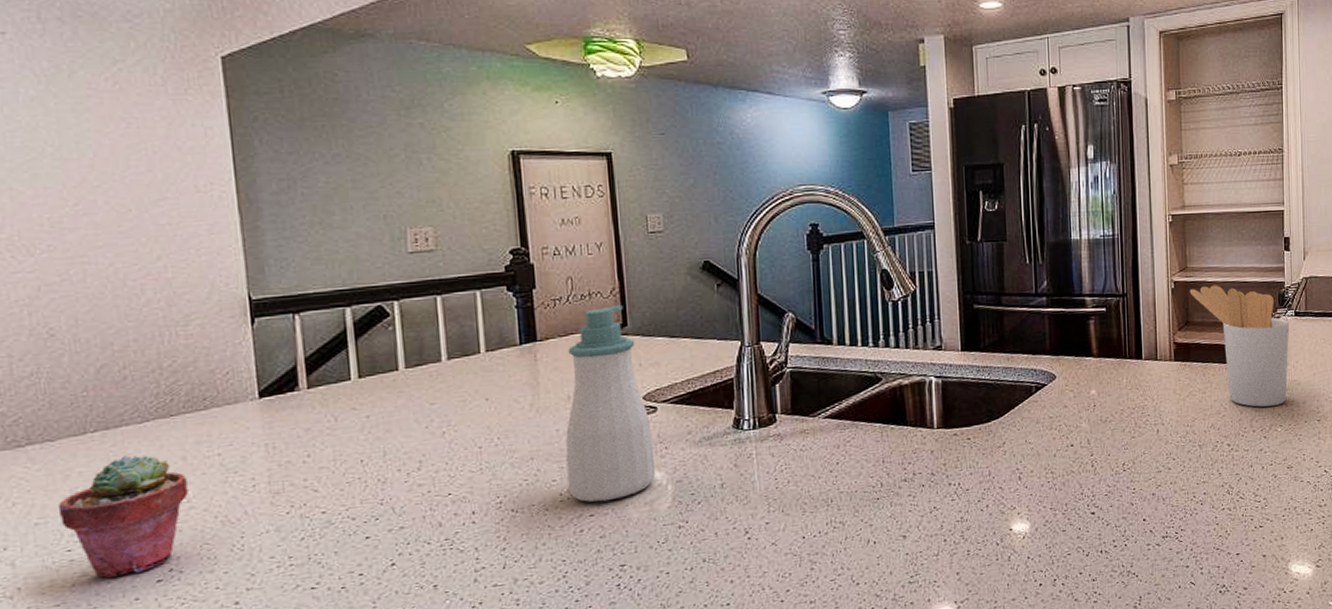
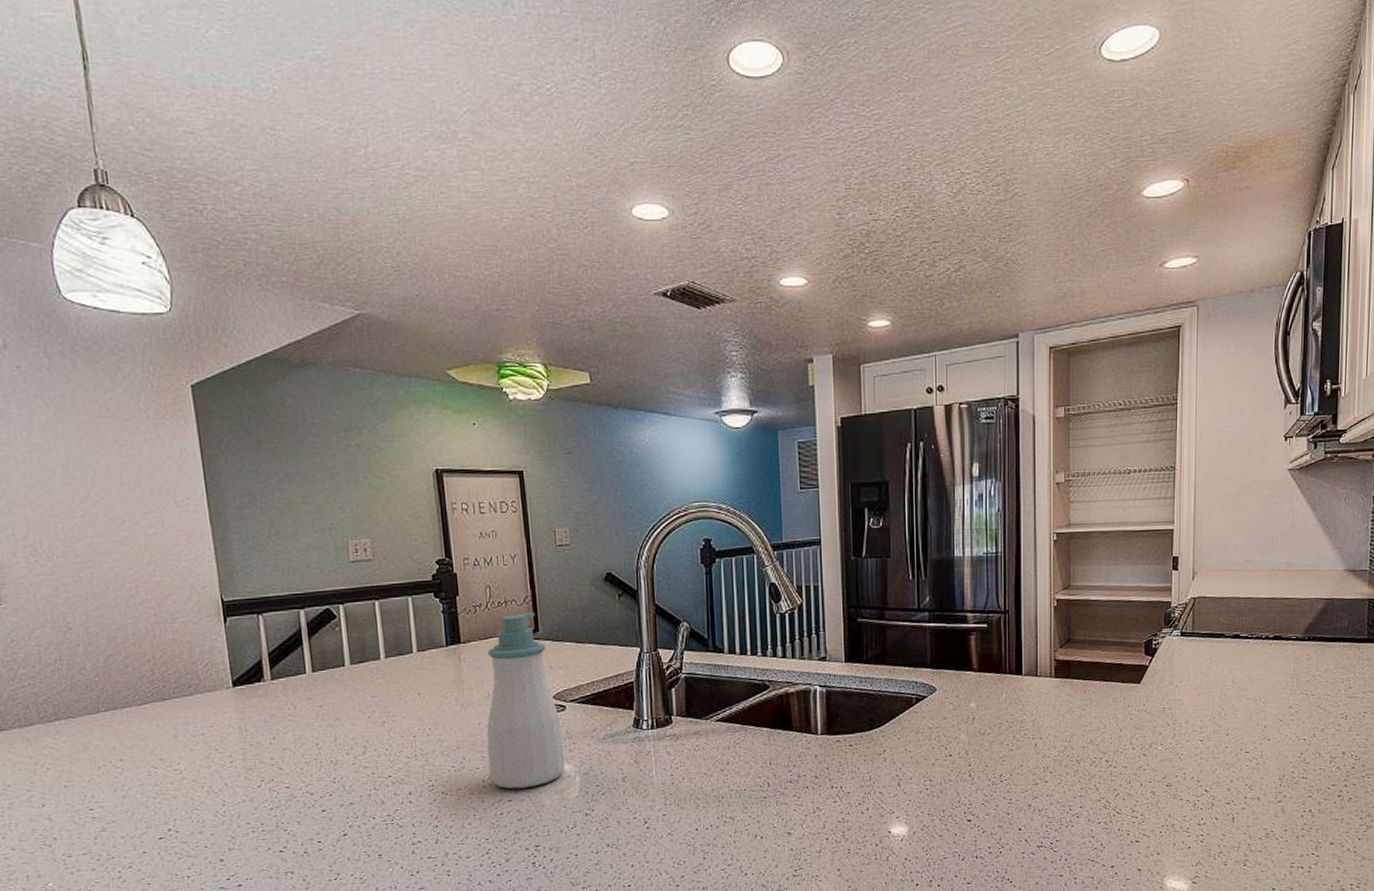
potted succulent: present [57,455,188,578] -> none [80,732,180,834]
utensil holder: present [1189,285,1289,407] -> none [1072,603,1174,725]

